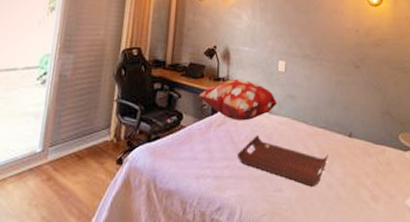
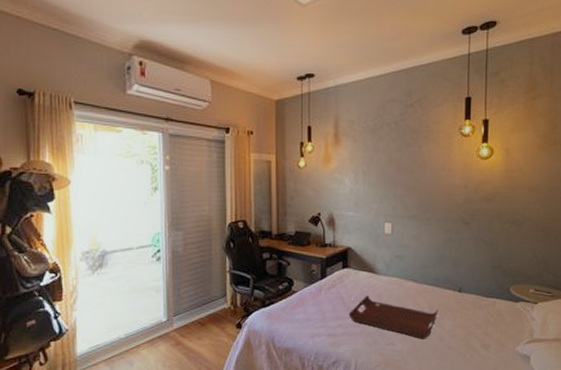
decorative pillow: present [199,79,278,121] -> none [307,243,386,283]

